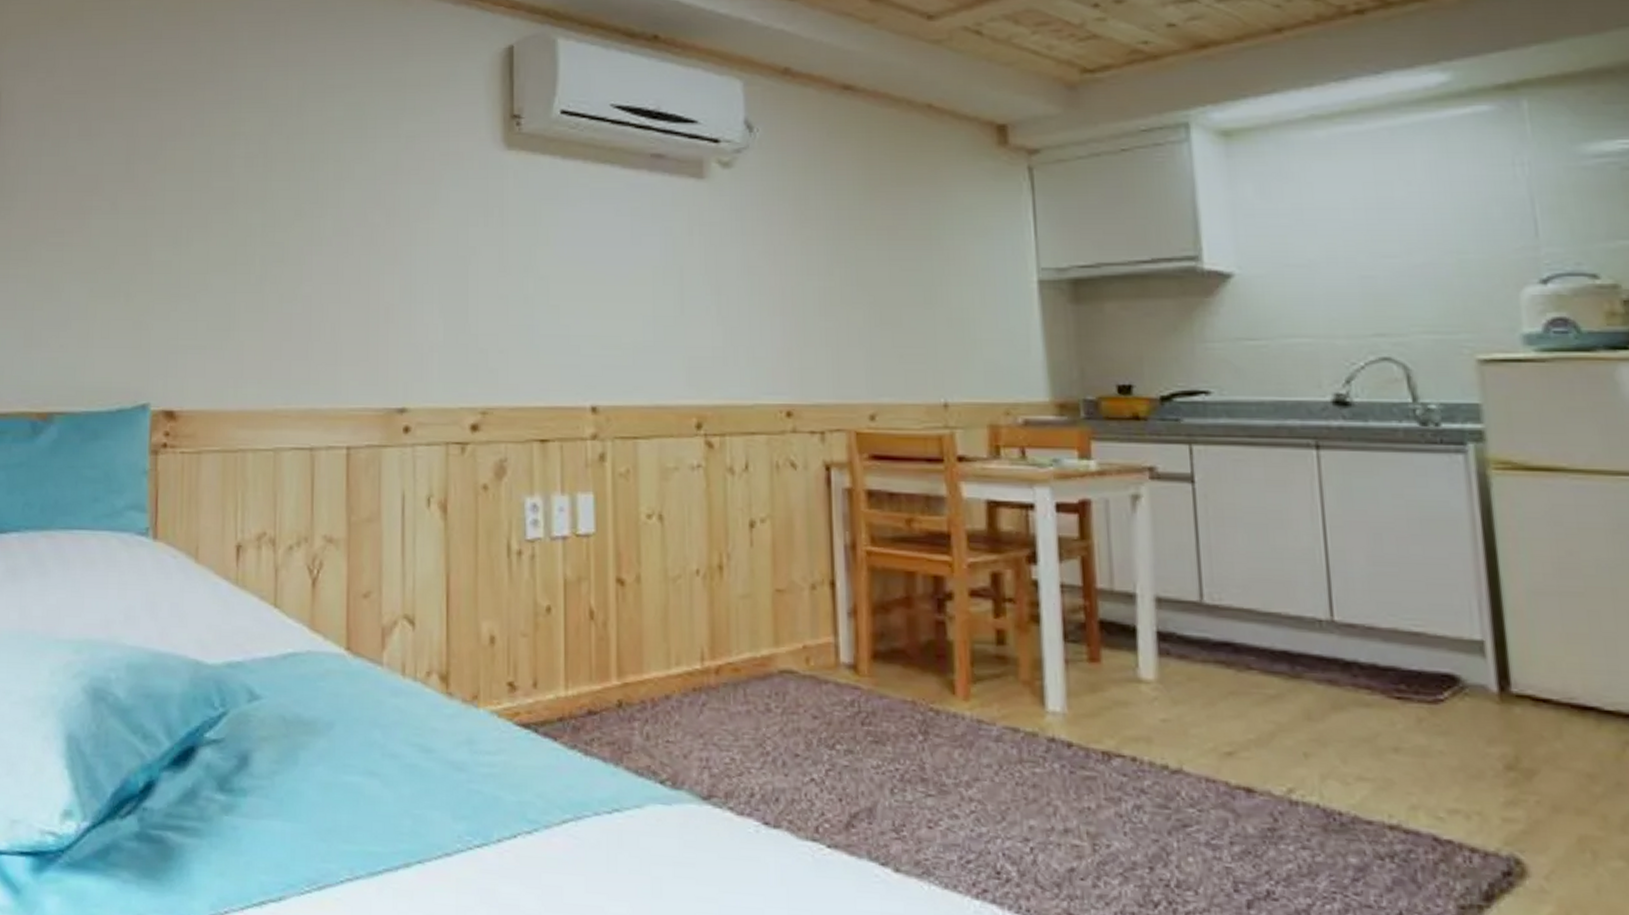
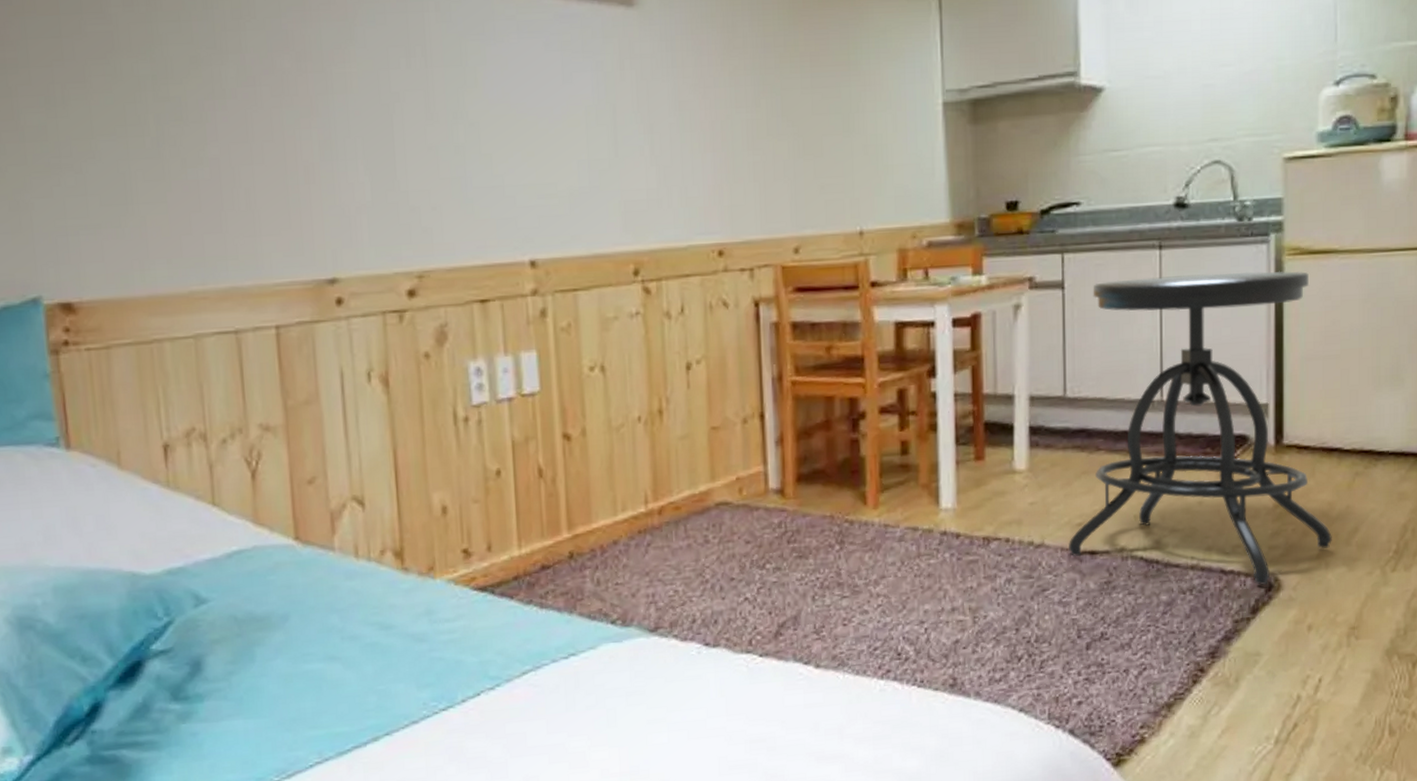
stool: none [1214,479,1599,867] -> present [1067,271,1332,585]

